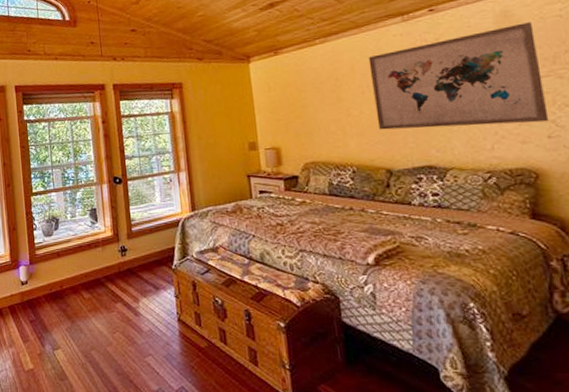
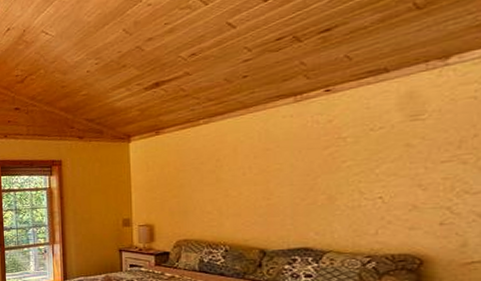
wall art: present [368,22,549,130] -> none [253,104,444,212]

